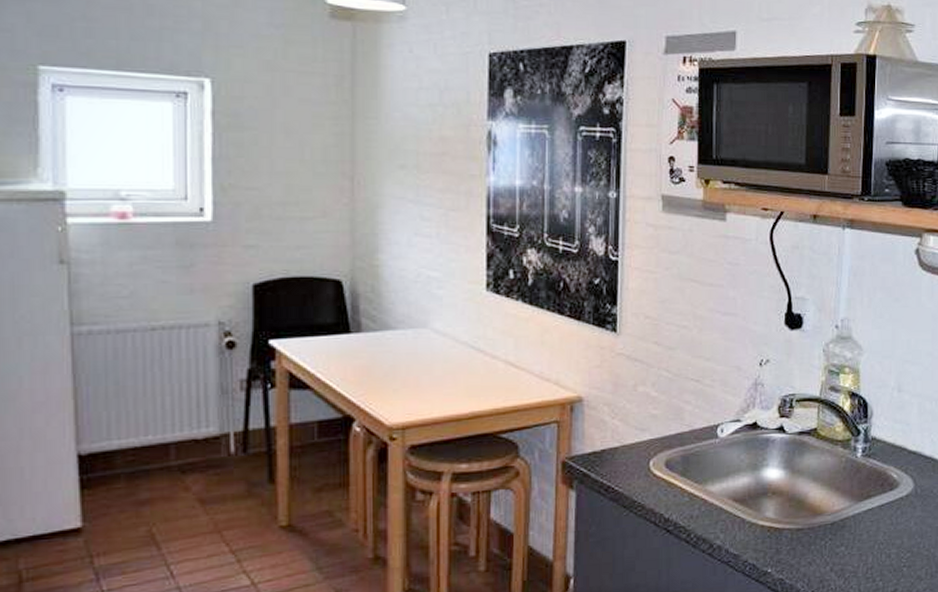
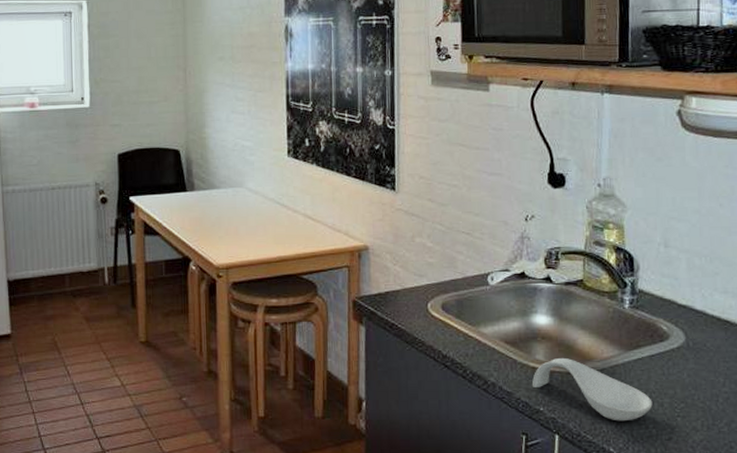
spoon rest: none [760,513,880,577] -> present [531,357,653,421]

